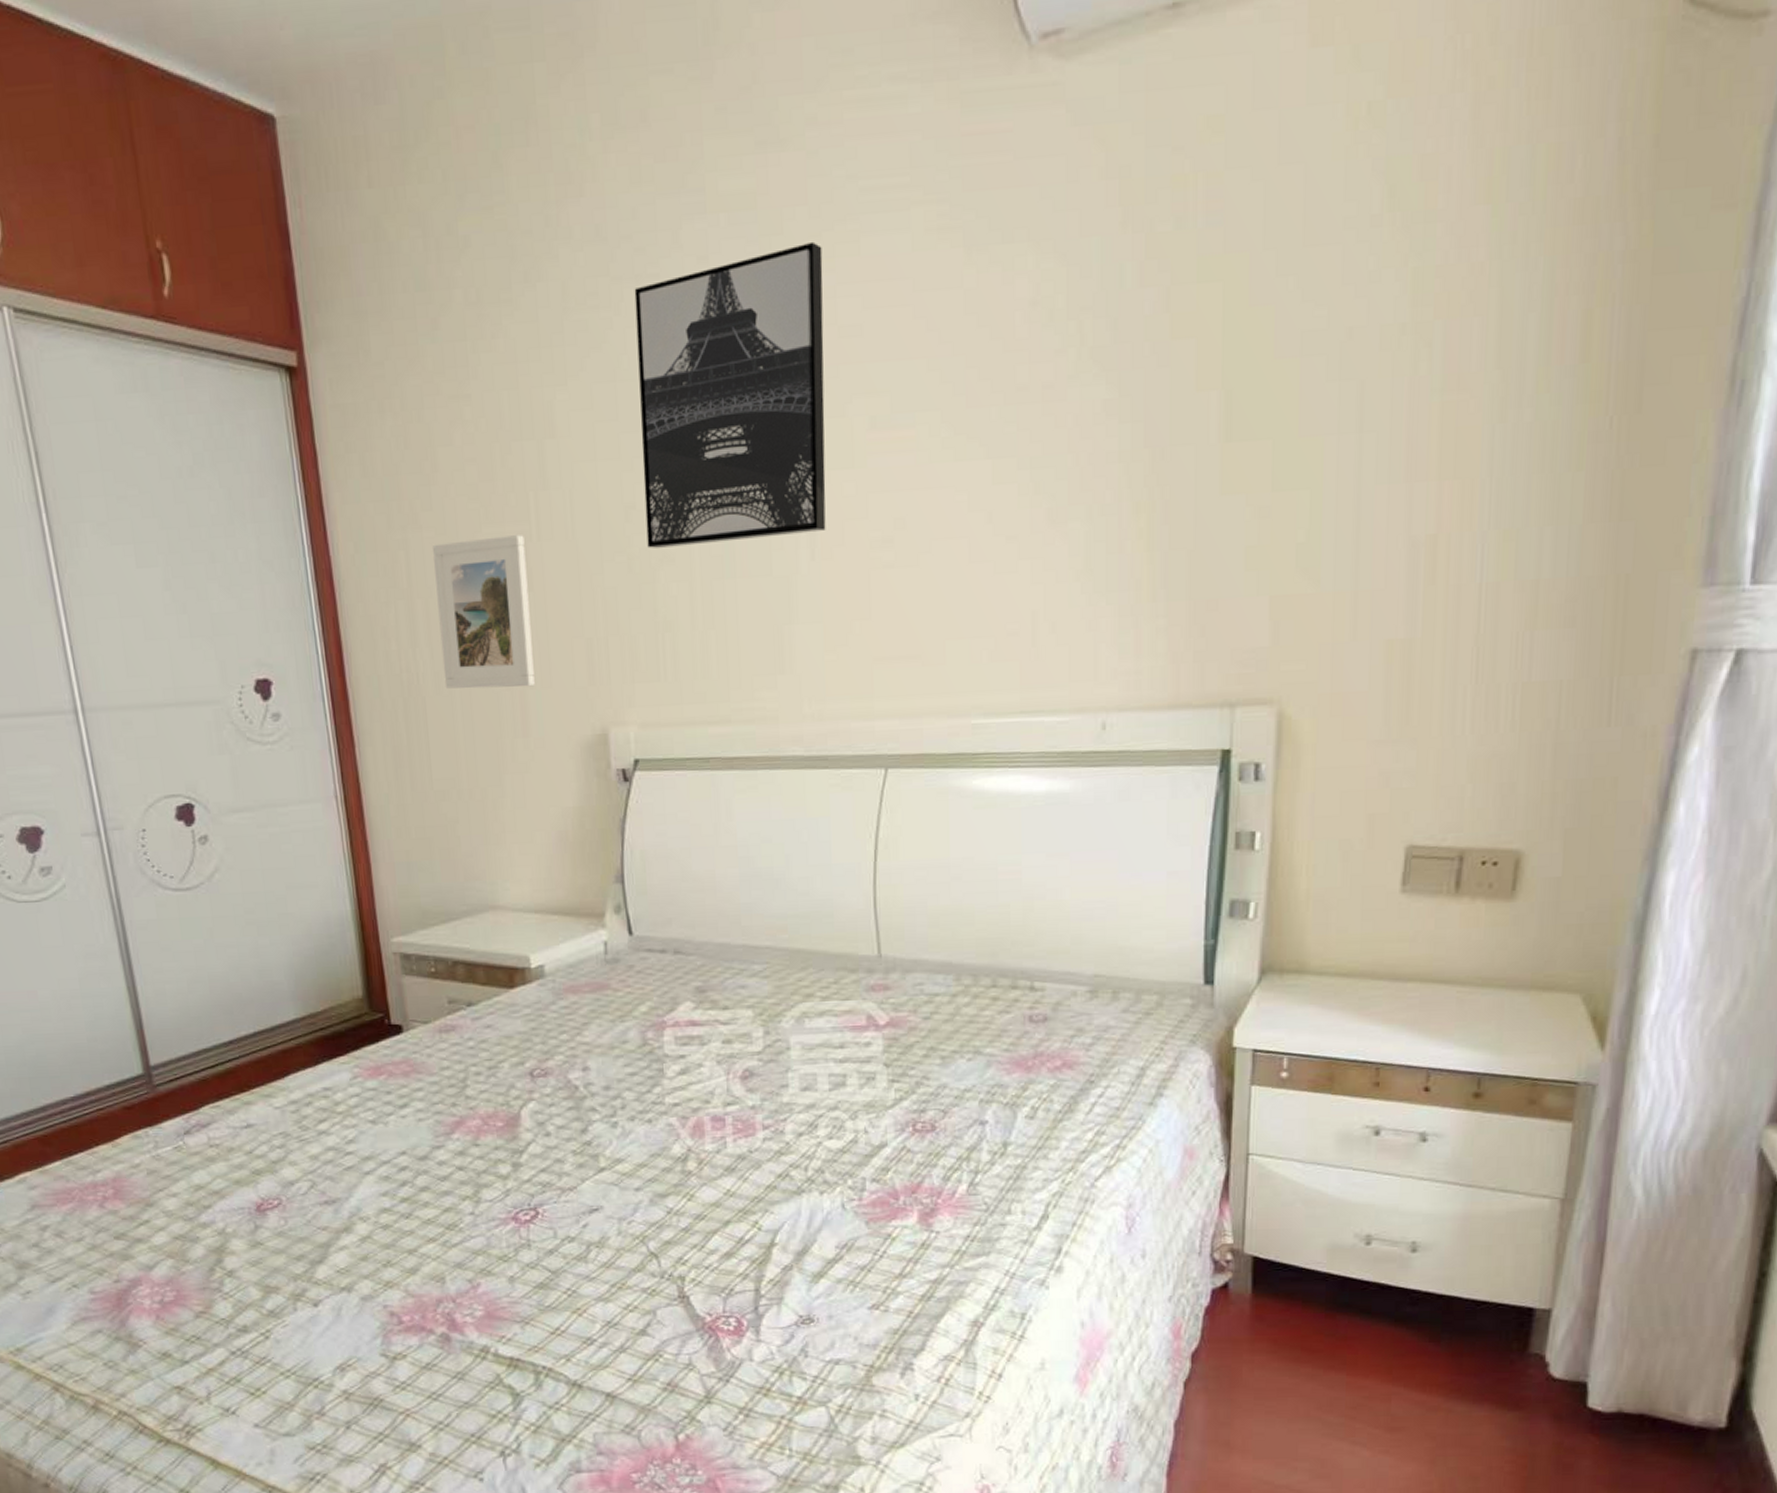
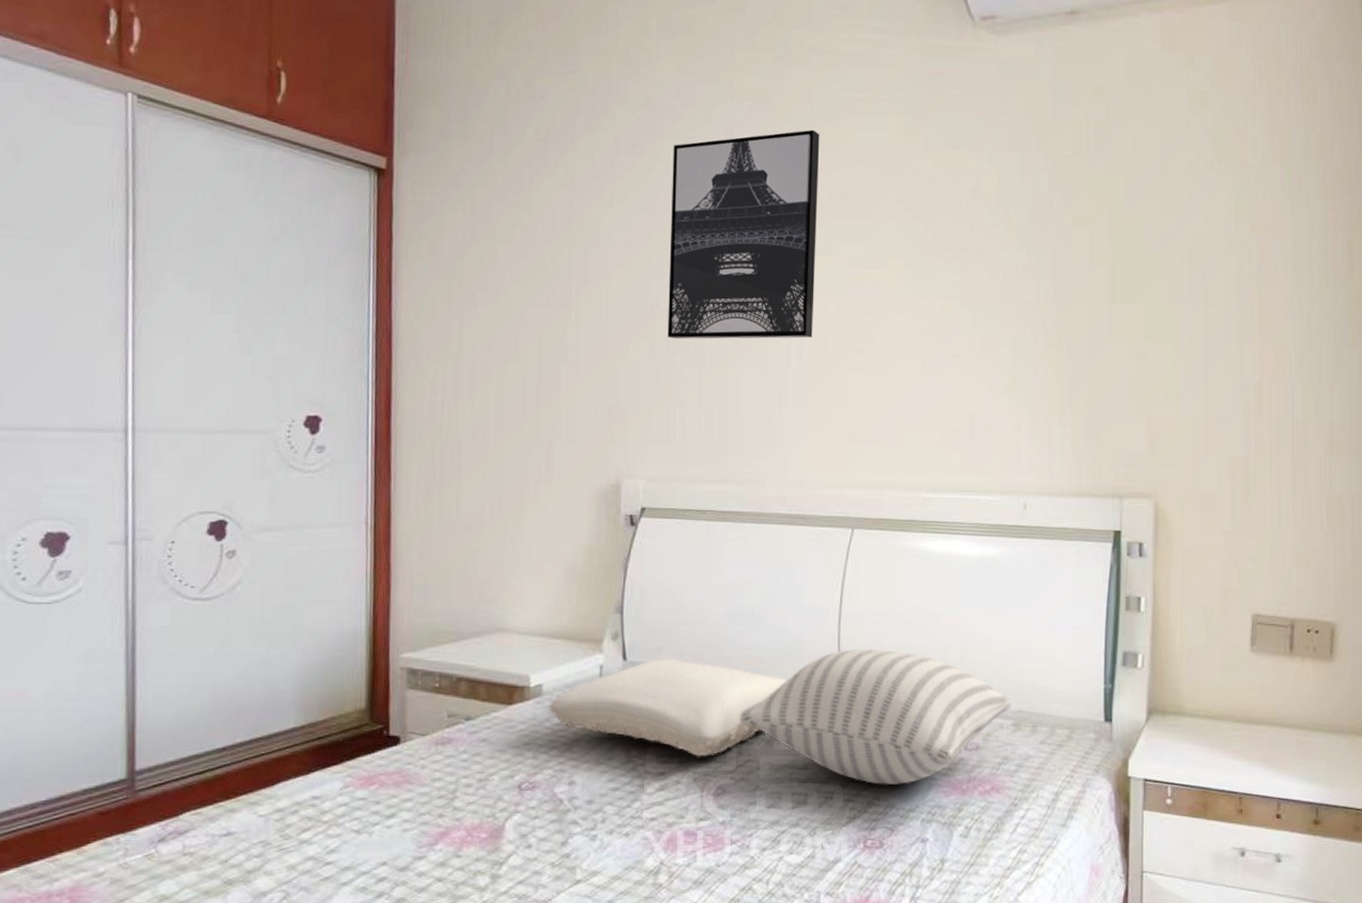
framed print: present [433,535,535,689] -> none [480,317,564,441]
pillow: none [553,931,816,1038] -> present [549,659,787,757]
pillow: none [764,909,1087,1063] -> present [740,648,1011,785]

